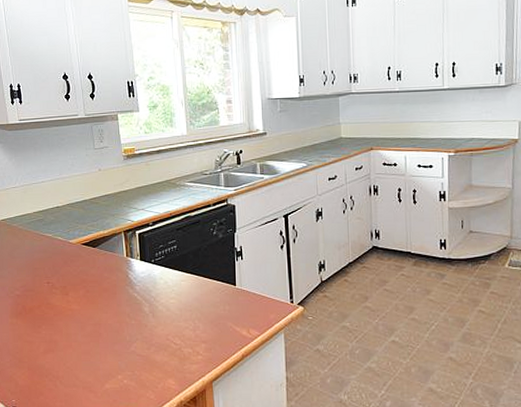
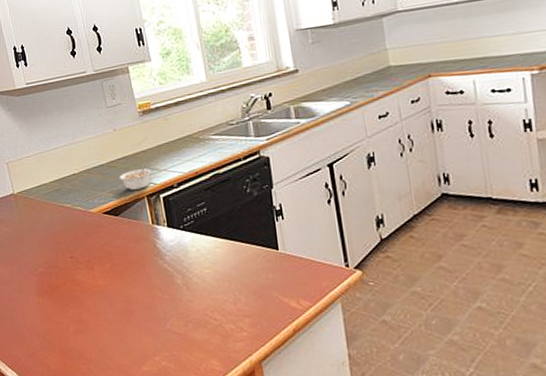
legume: none [100,203,131,225] -> present [119,165,152,190]

